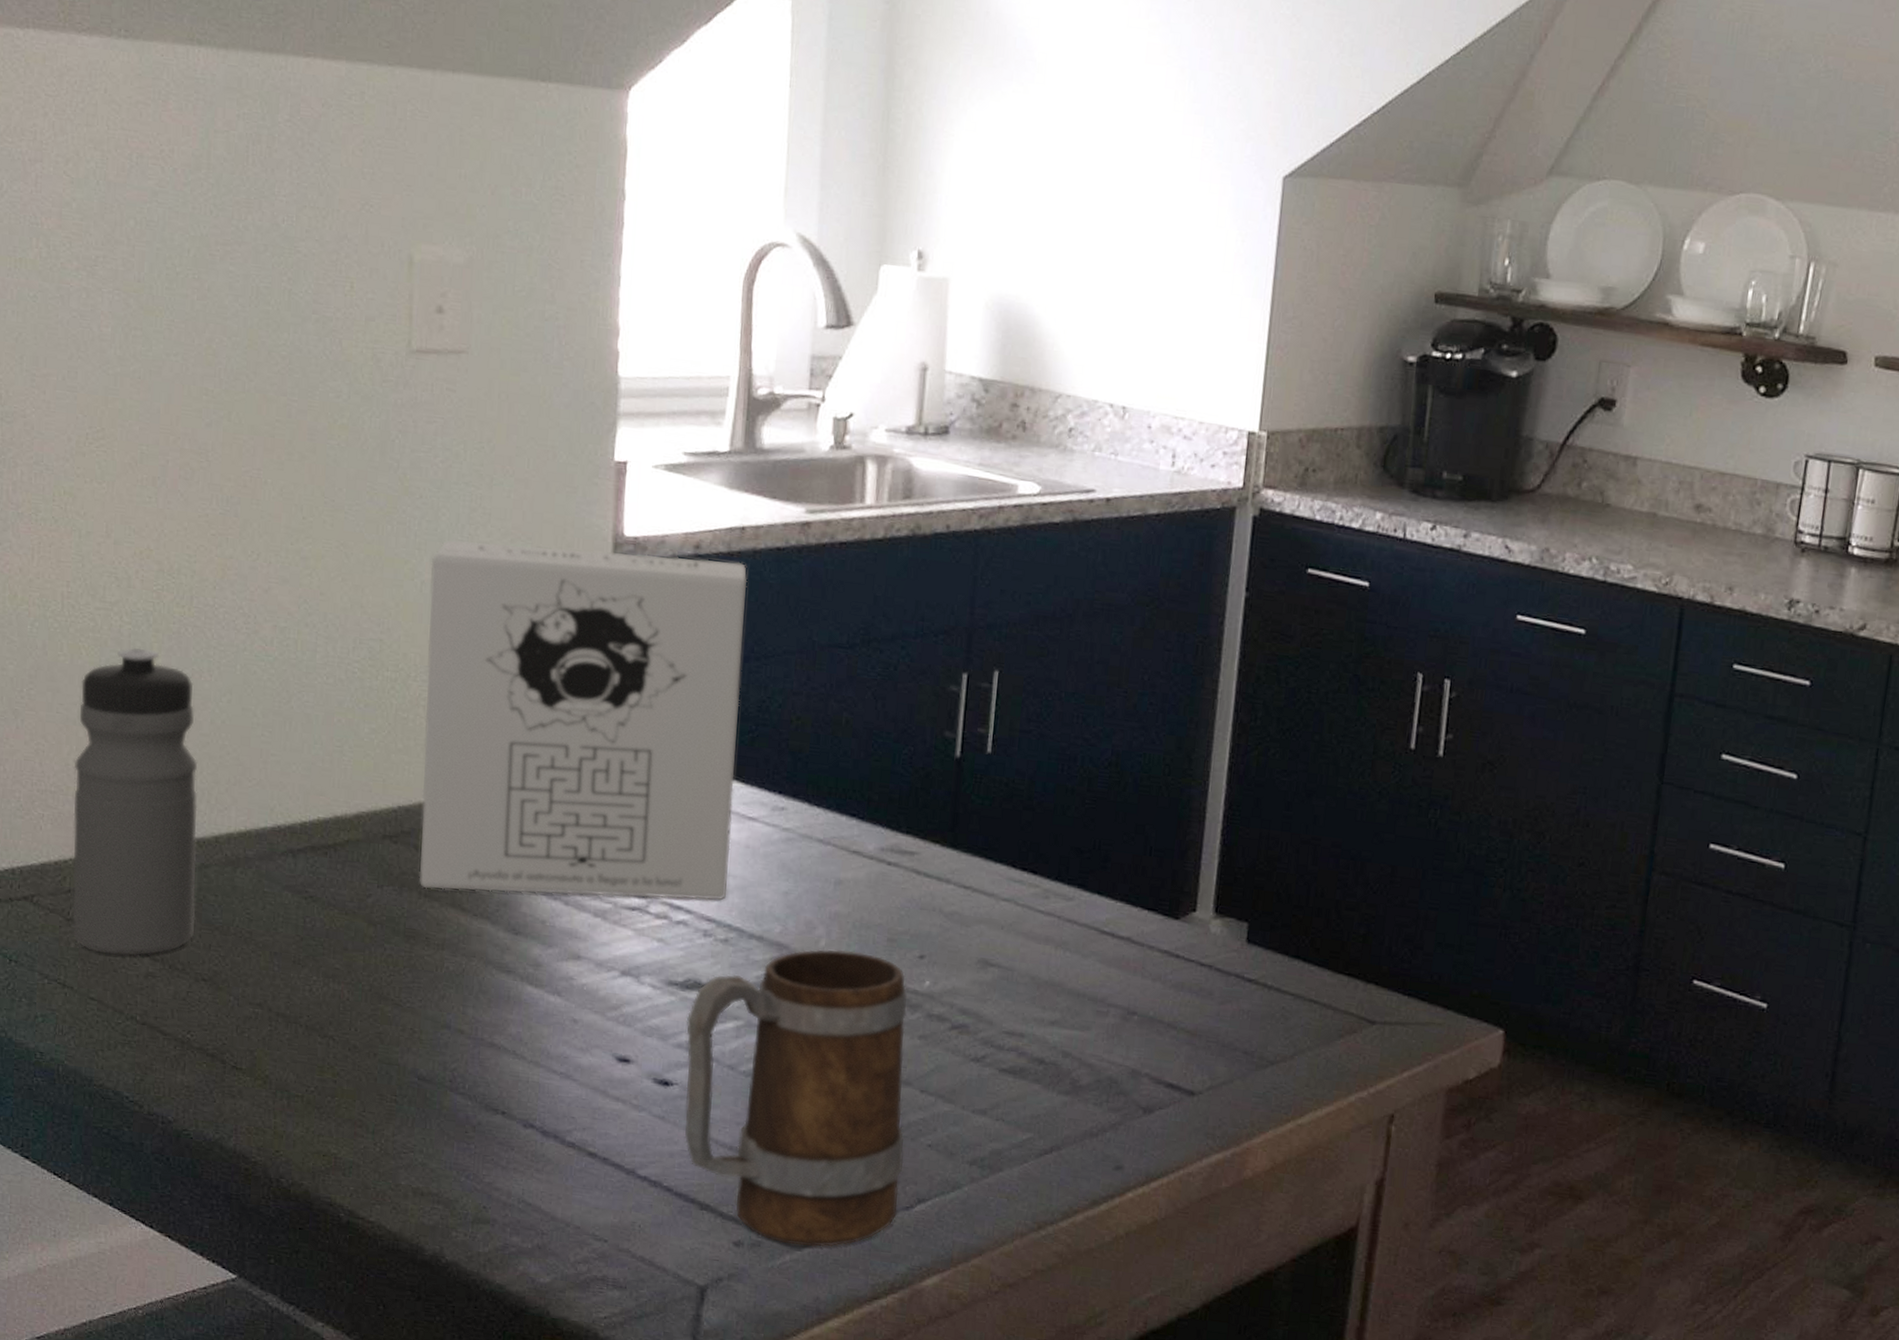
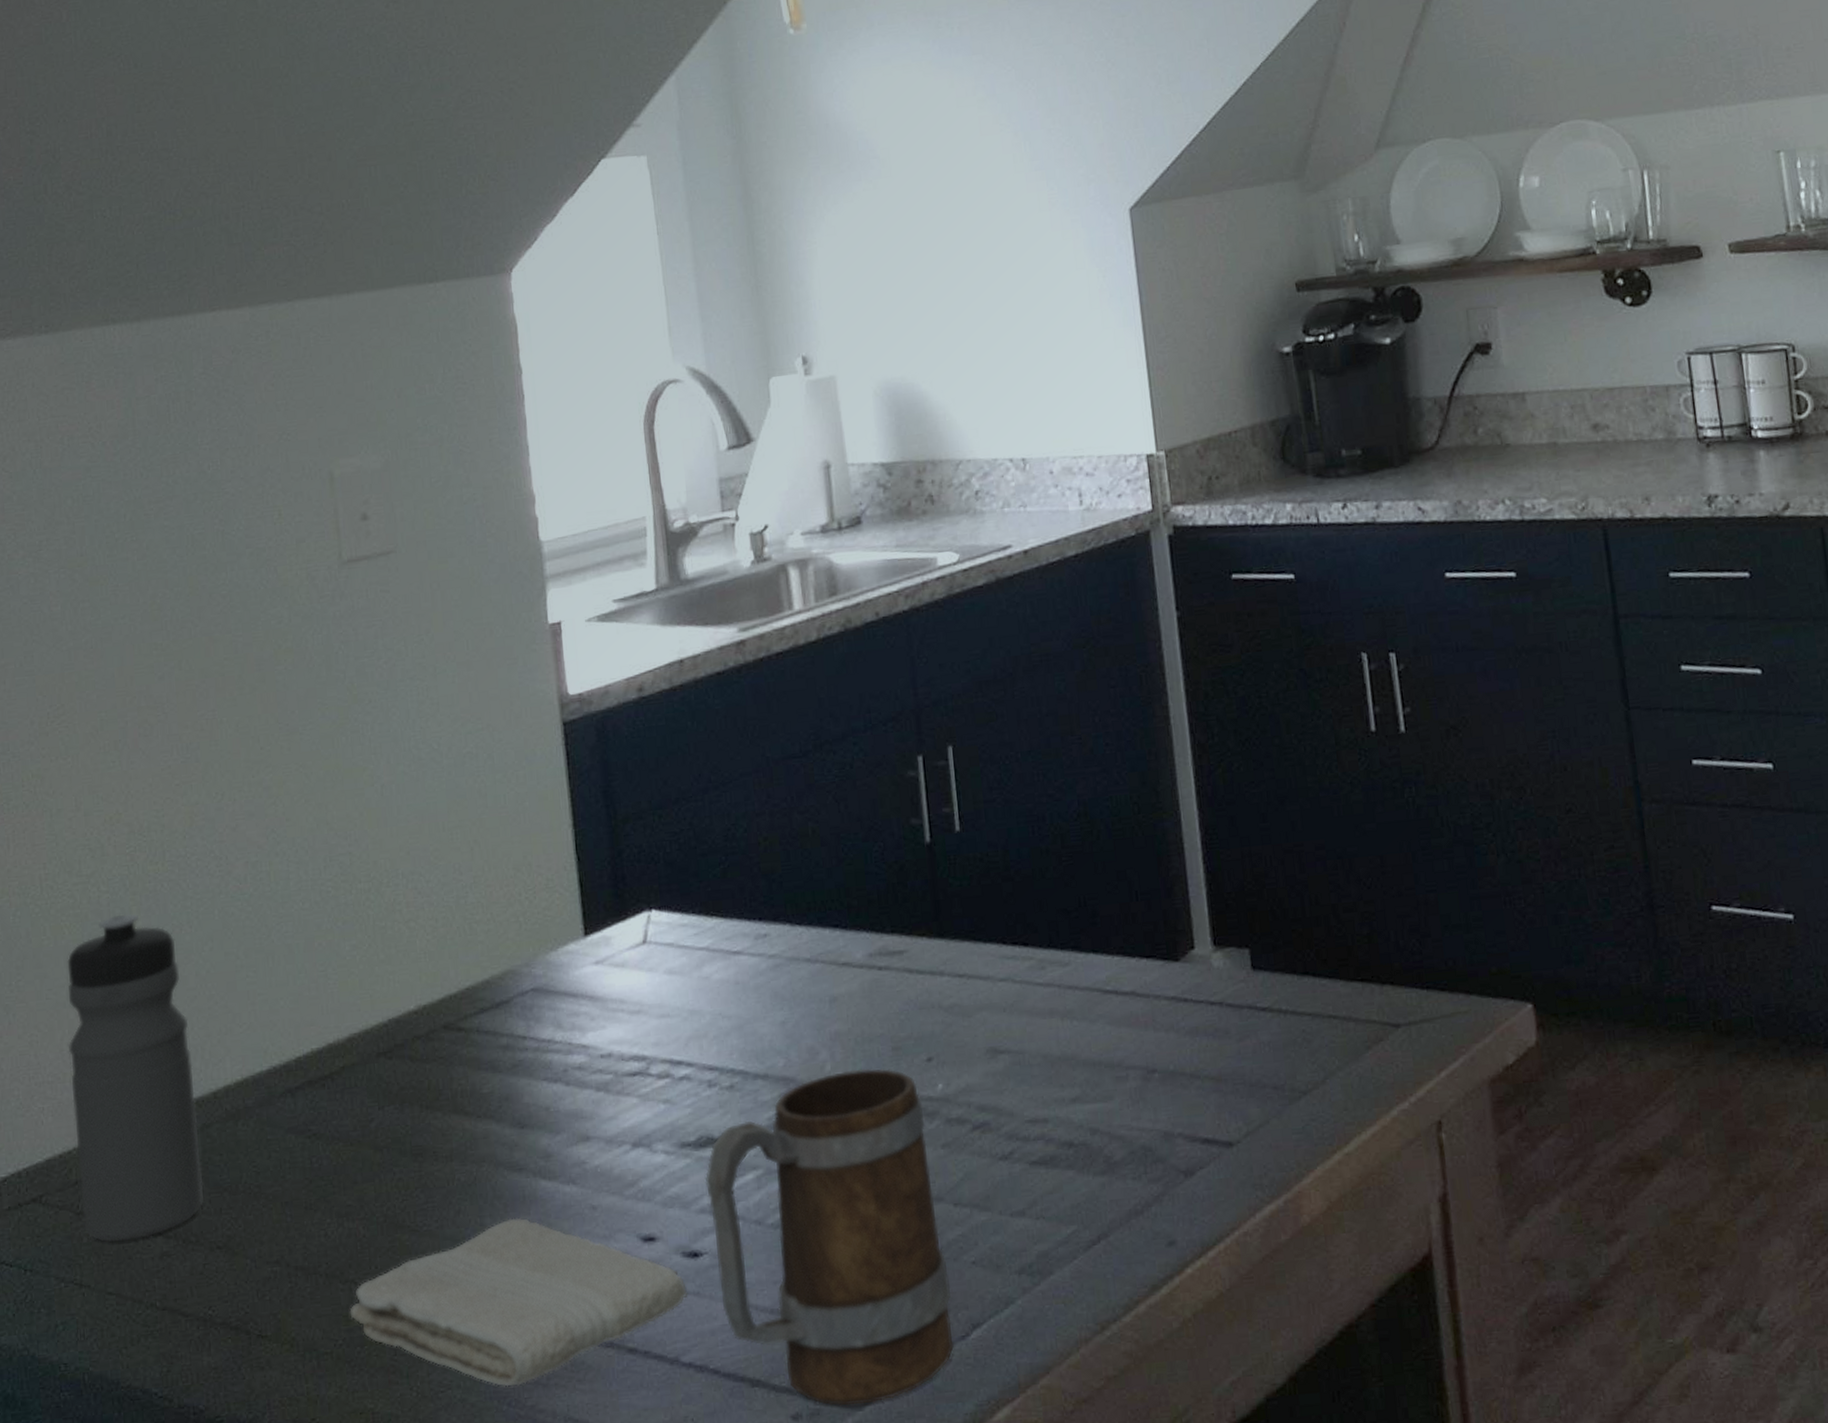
washcloth: none [325,1013,654,1163] -> present [349,1218,688,1387]
cereal box: present [419,539,748,900] -> none [388,696,724,1100]

